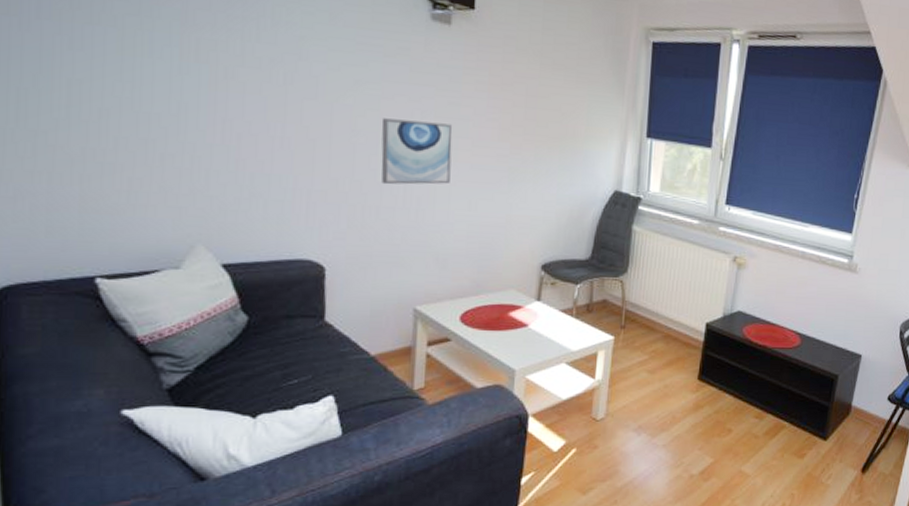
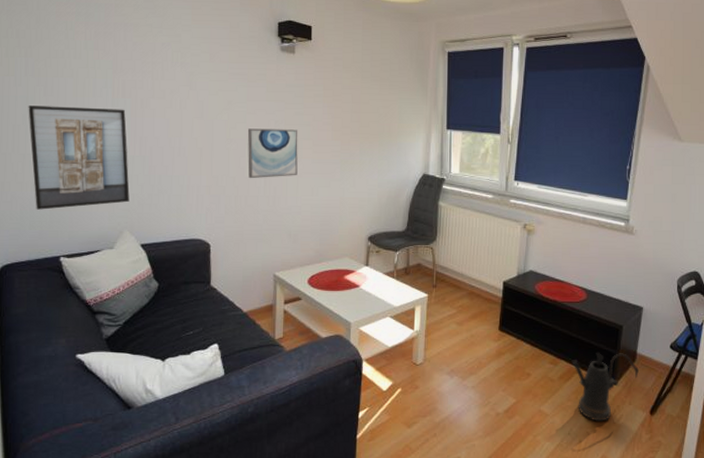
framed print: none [42,61,206,212] -> present [28,105,130,210]
watering can: none [779,405,853,482] -> present [571,353,639,421]

